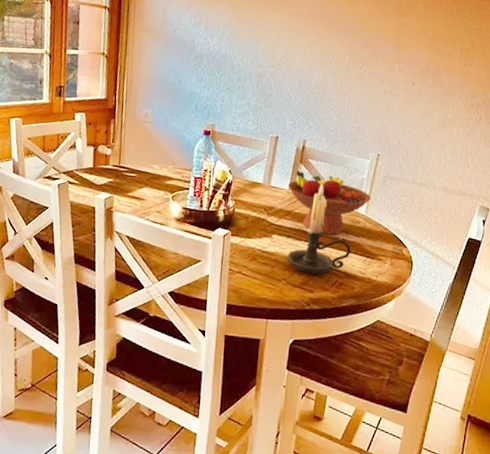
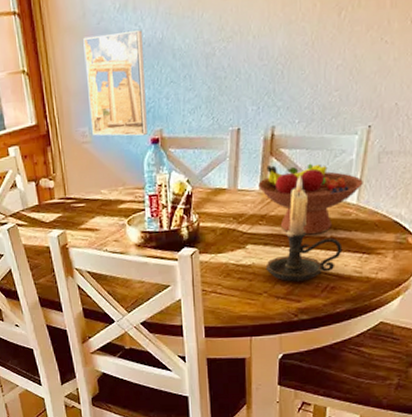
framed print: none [154,39,209,126] -> present [83,30,148,136]

